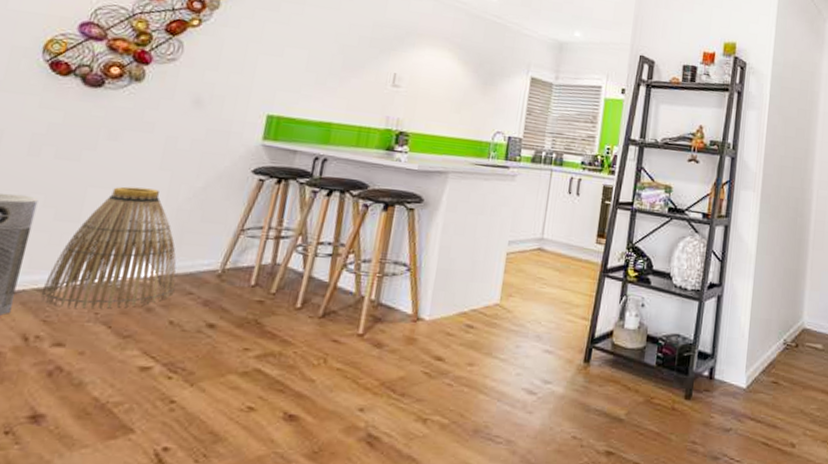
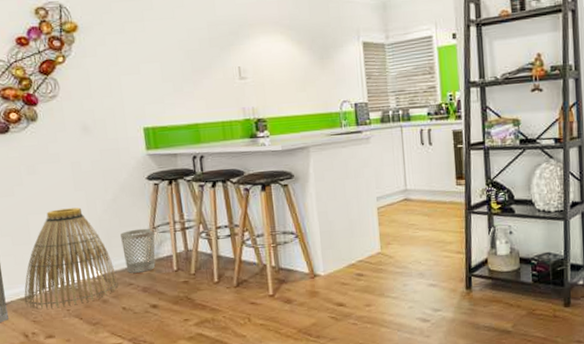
wastebasket: none [191,227,243,281] -> present [120,228,156,273]

